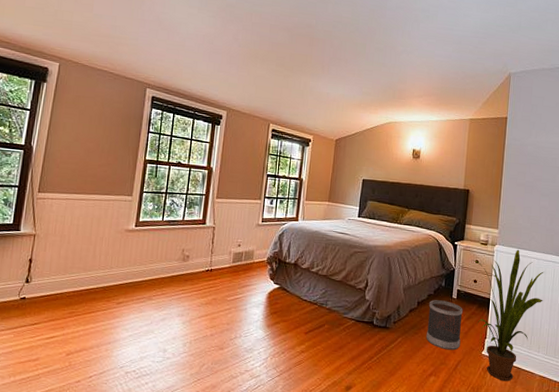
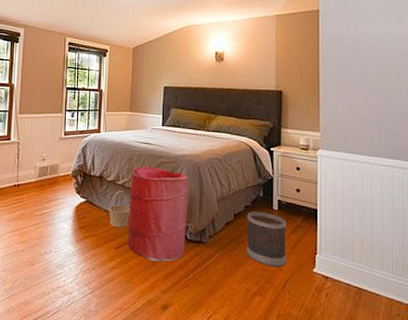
basket: none [301,278,322,314] -> present [108,190,130,228]
laundry hamper: none [317,255,380,346] -> present [127,166,189,262]
house plant: present [472,249,544,382] -> none [292,153,382,304]

